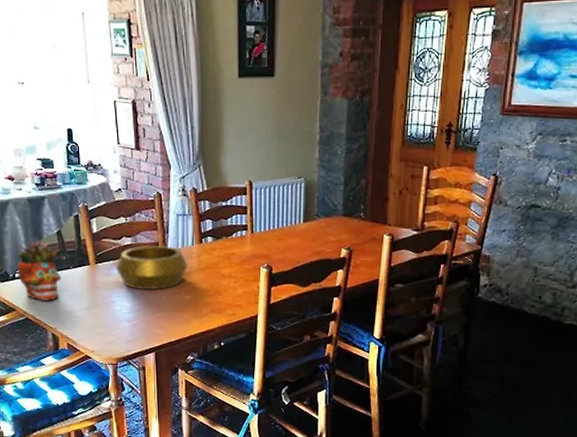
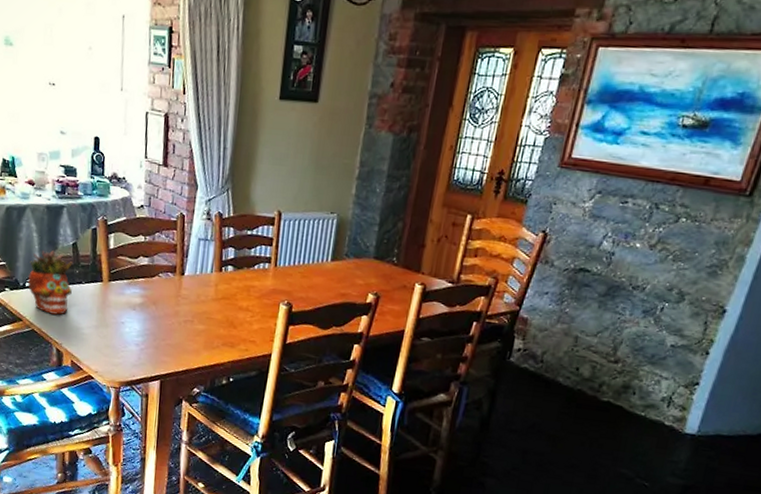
decorative bowl: present [115,246,188,289] -> none [129,268,204,316]

